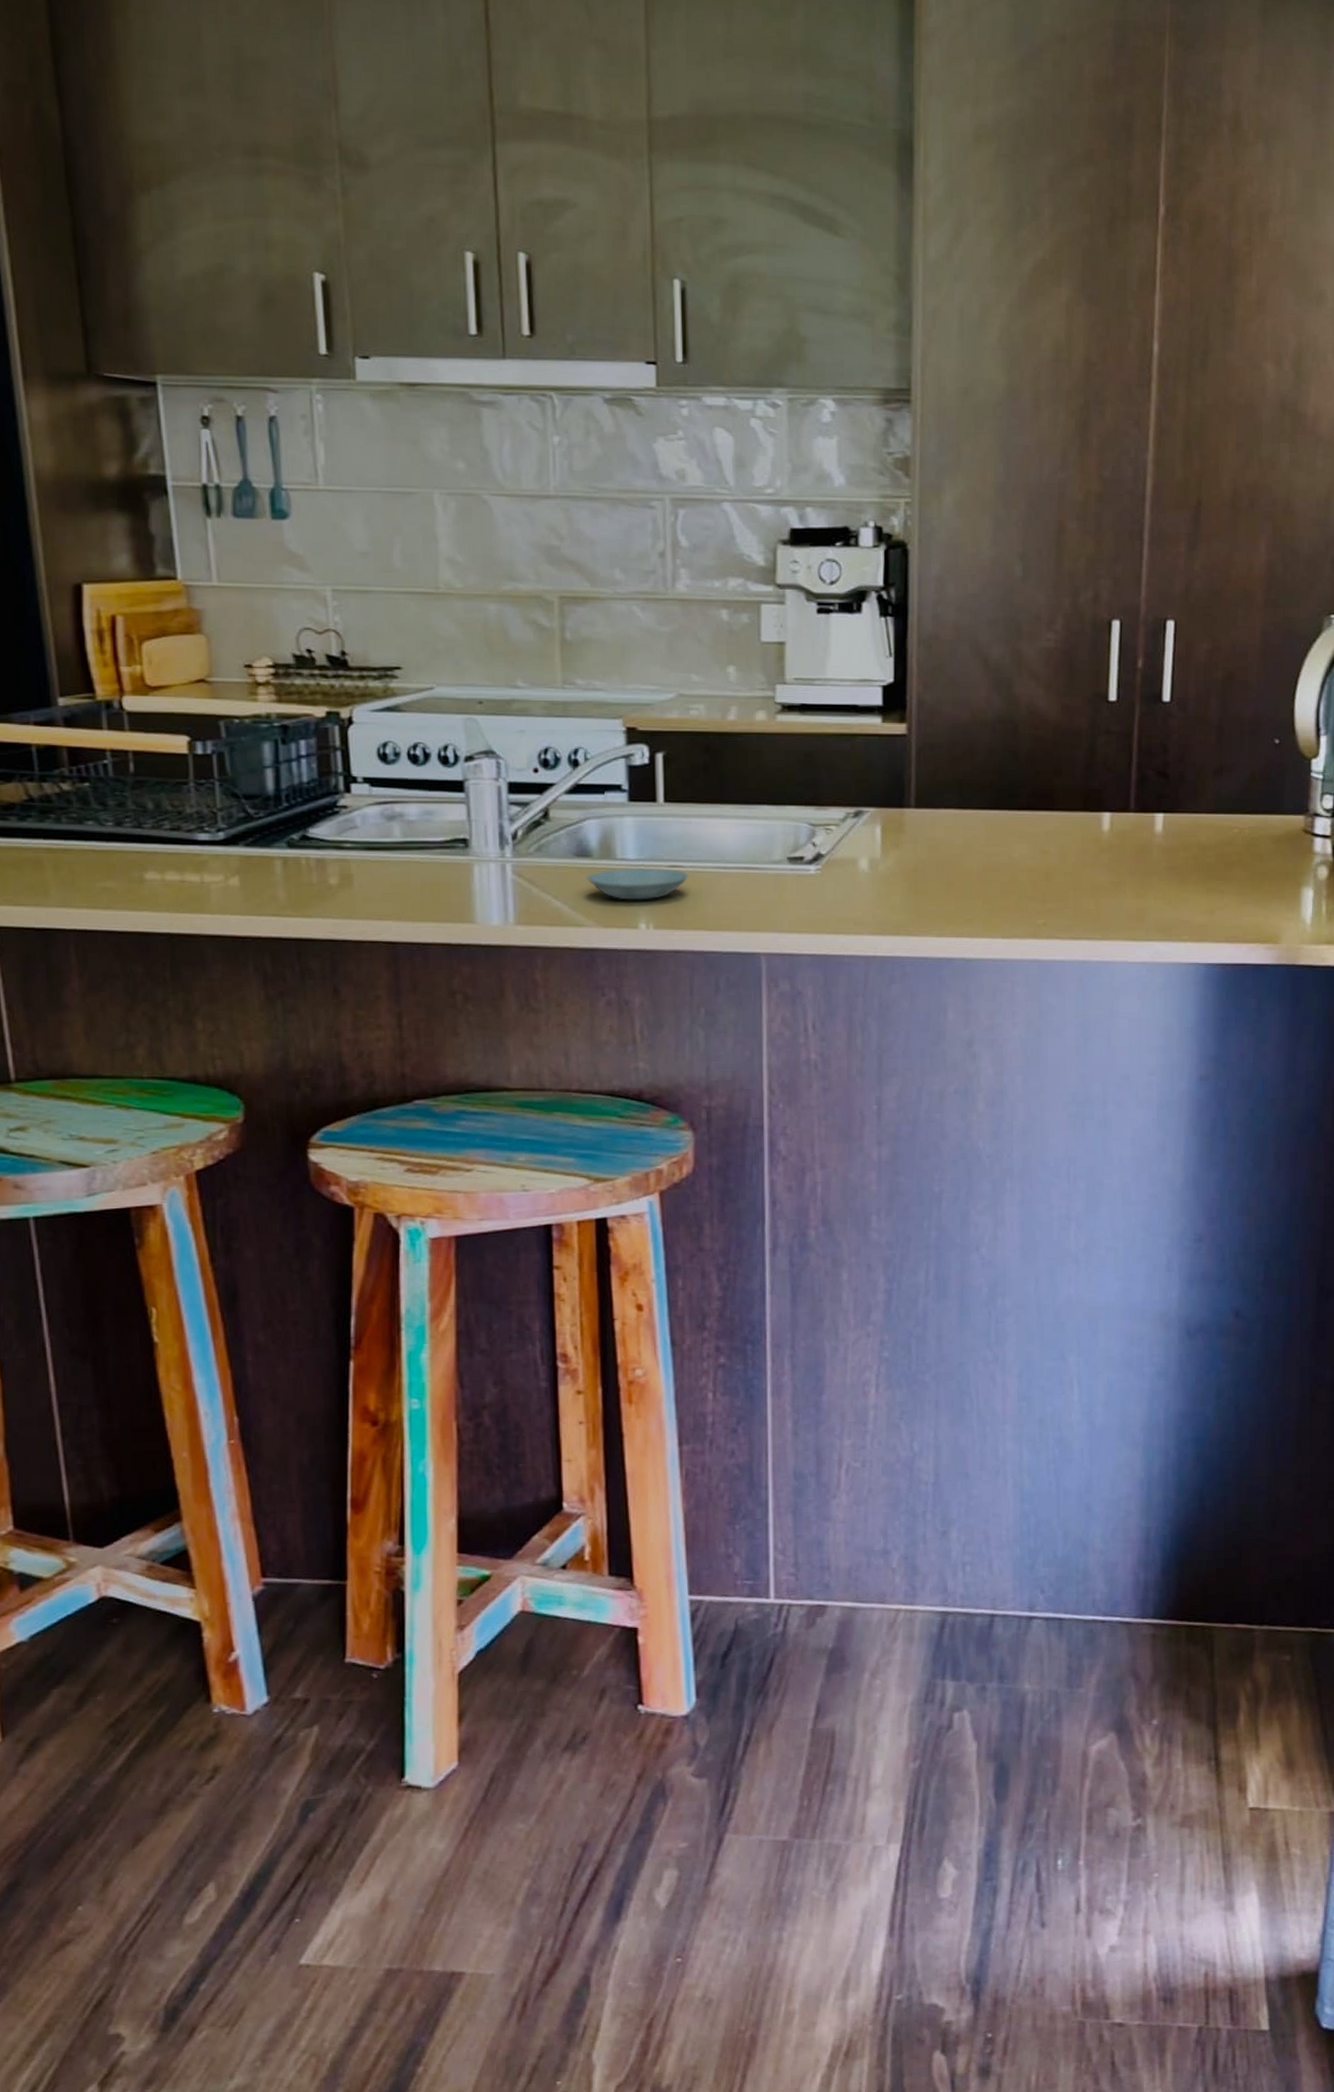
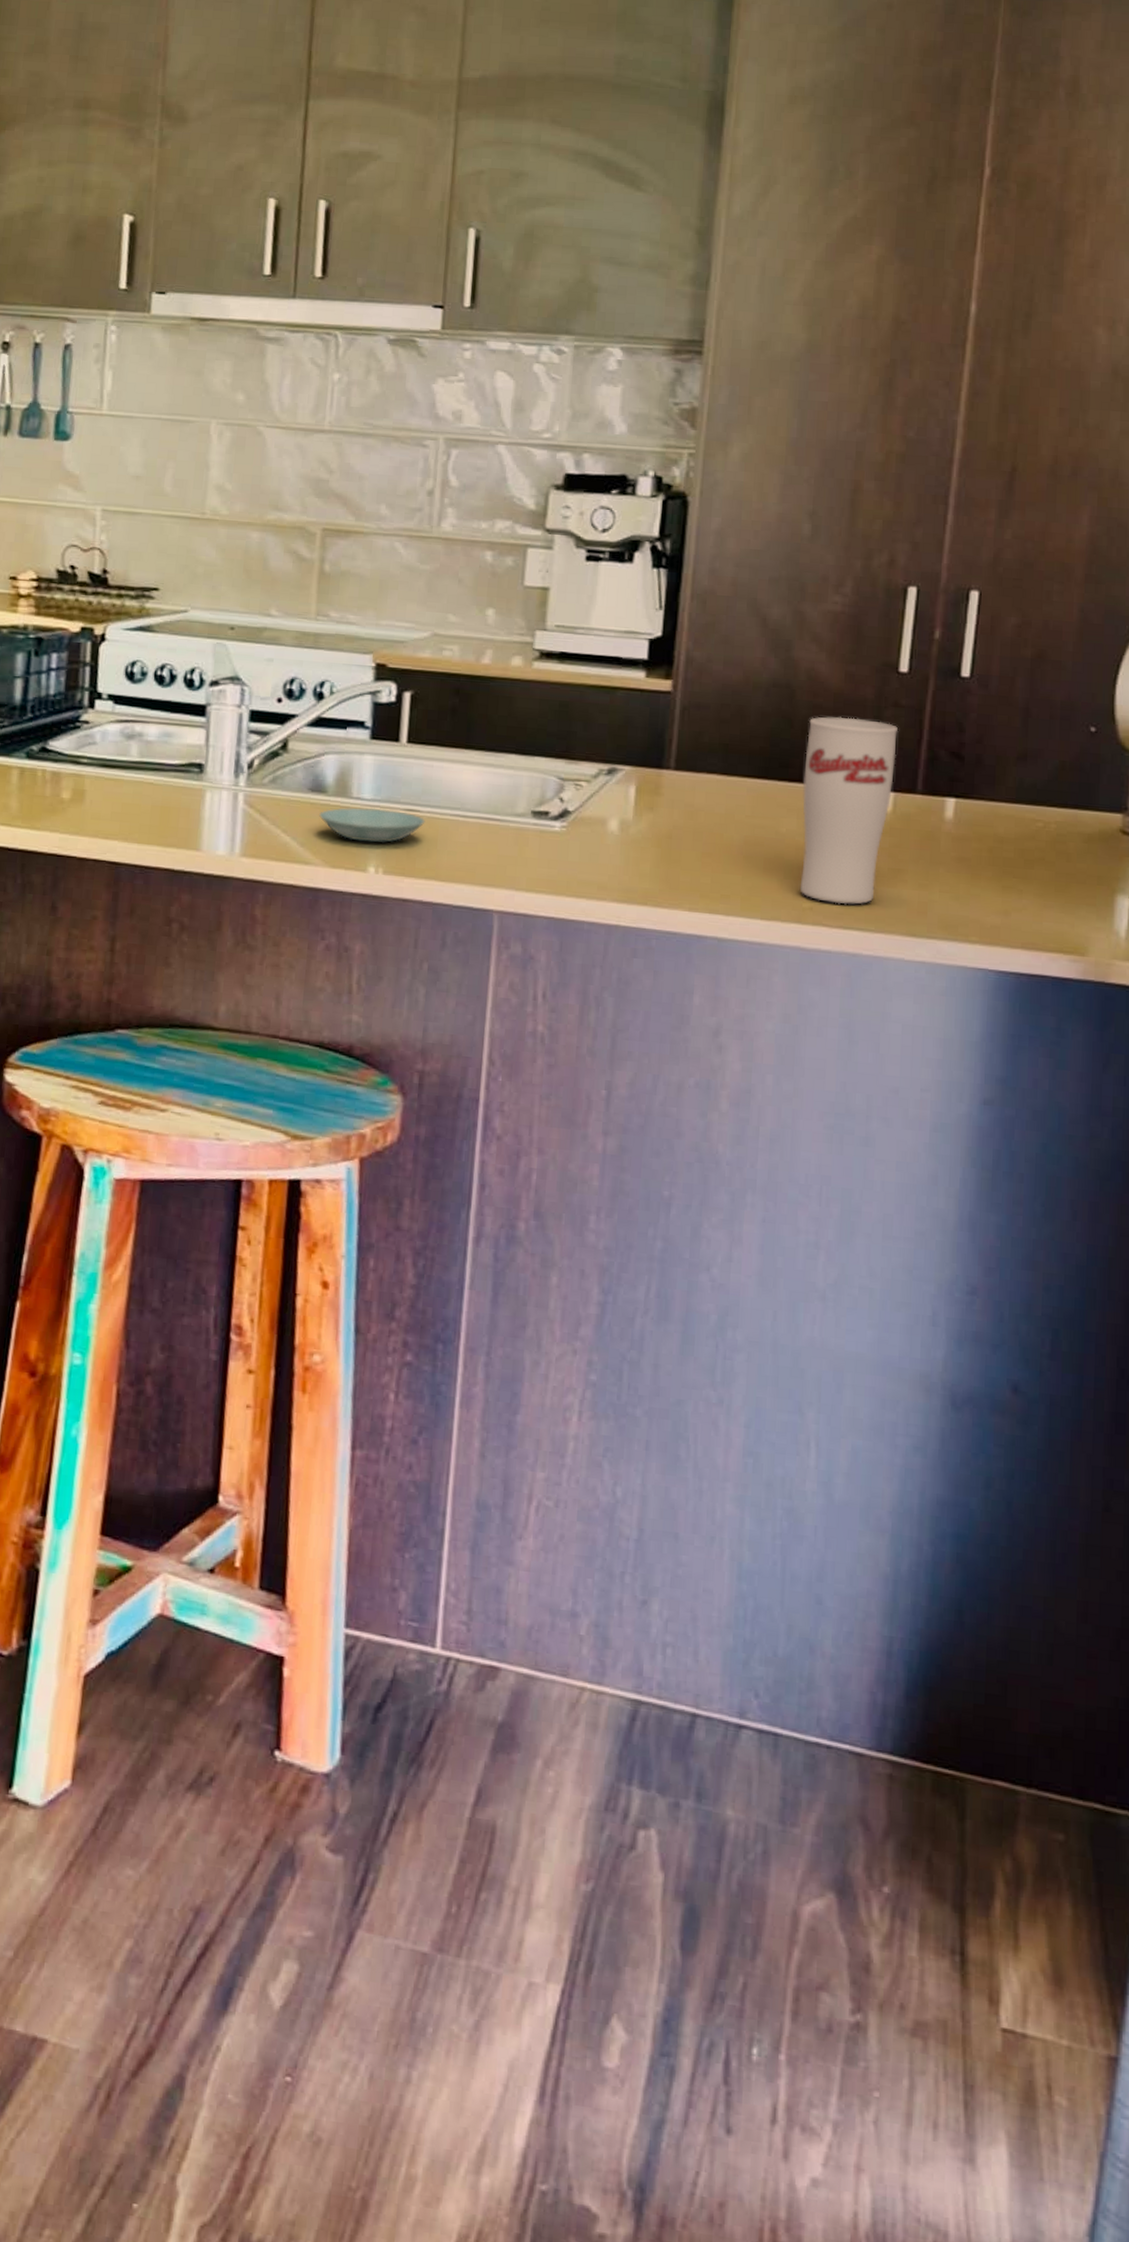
cup: none [1030,746,1111,918] -> present [801,716,898,905]

